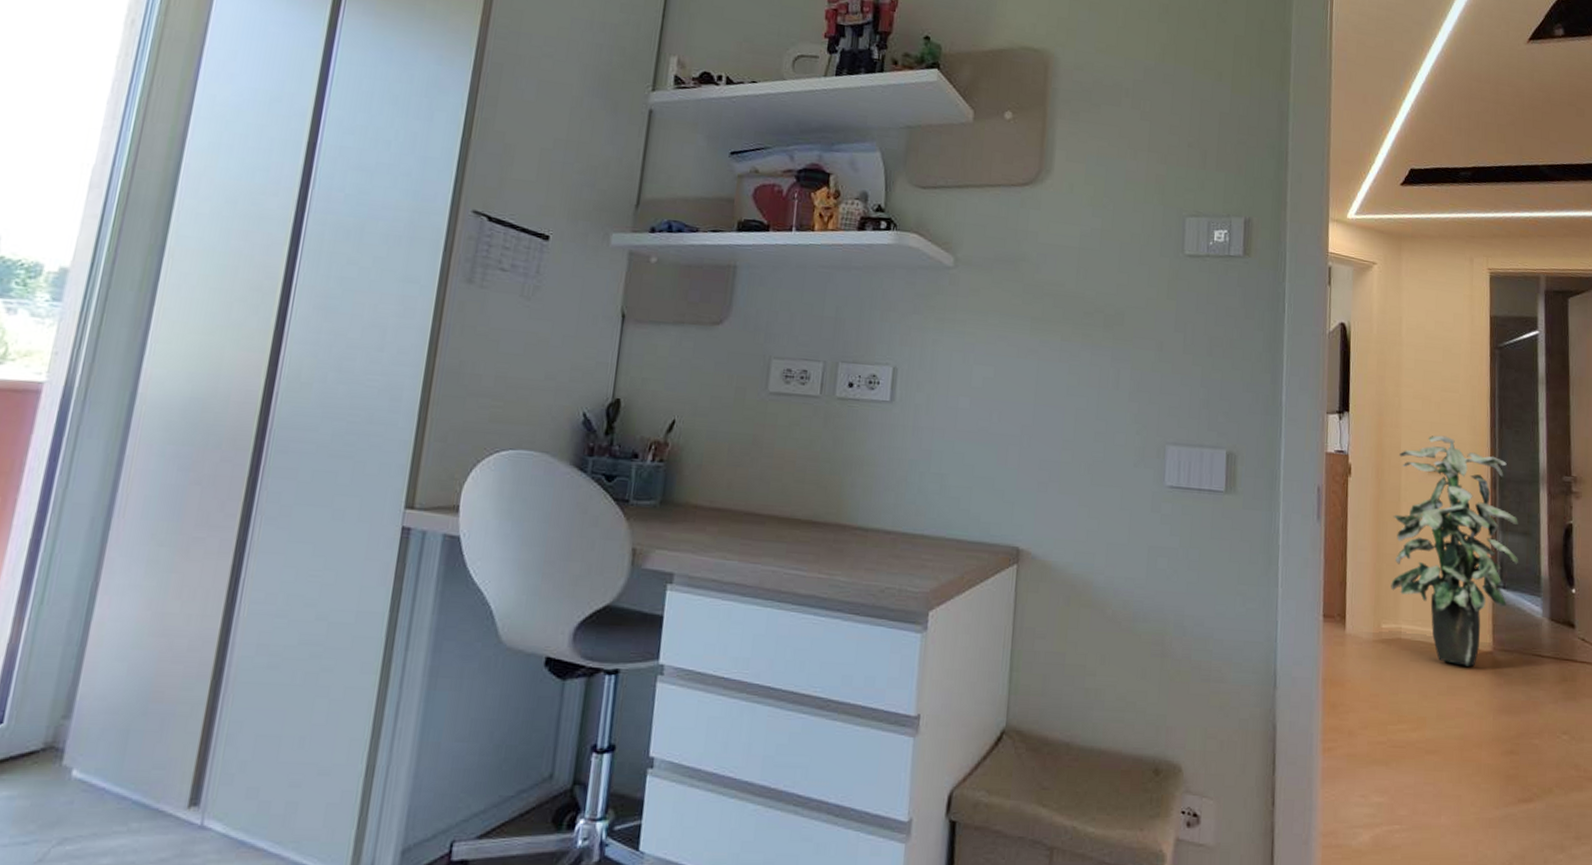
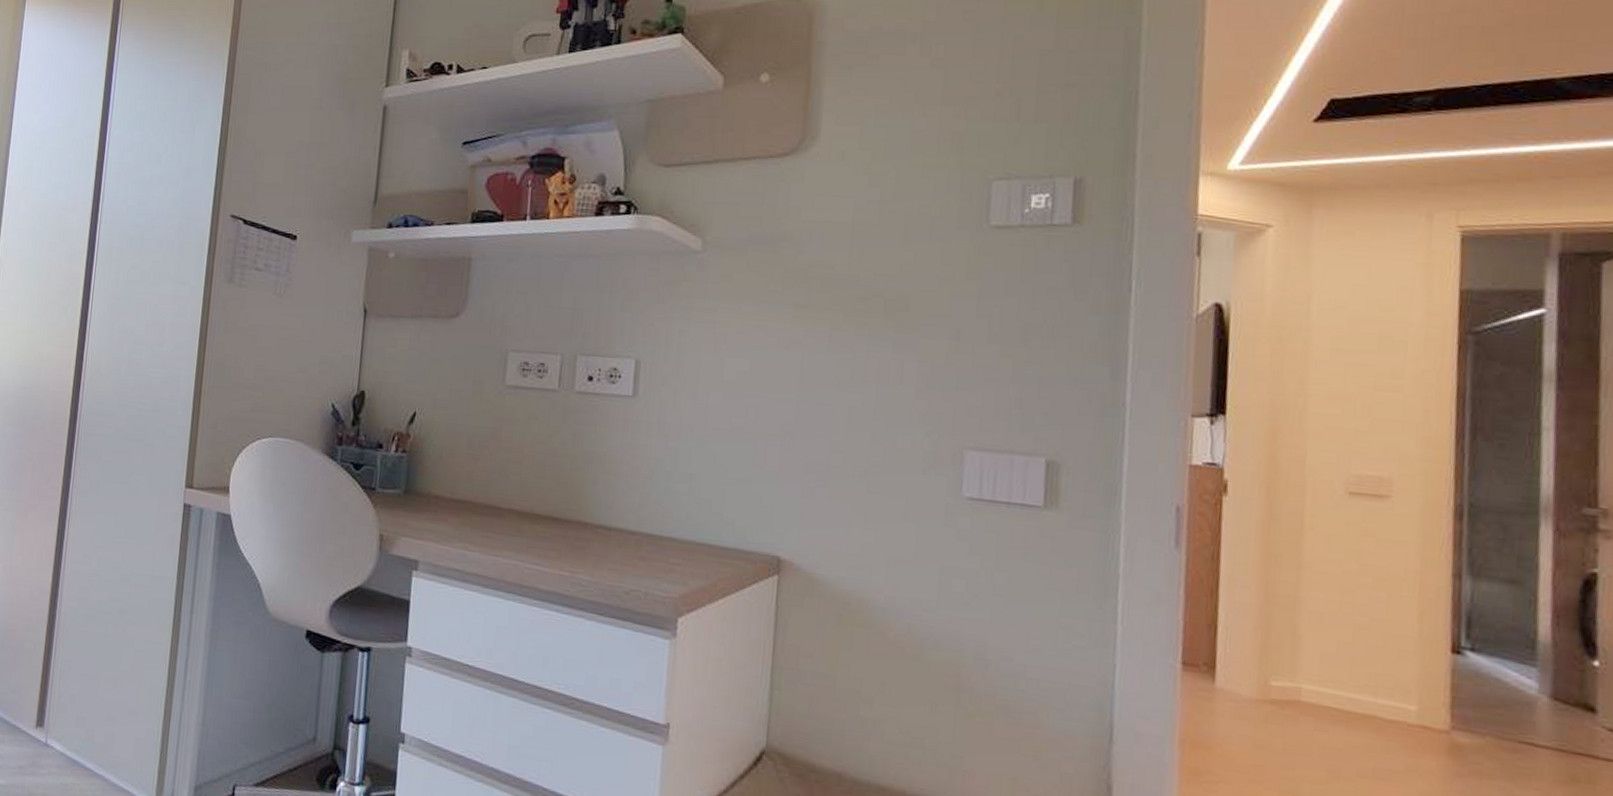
indoor plant: present [1391,435,1518,667] -> none [1285,447,1500,747]

